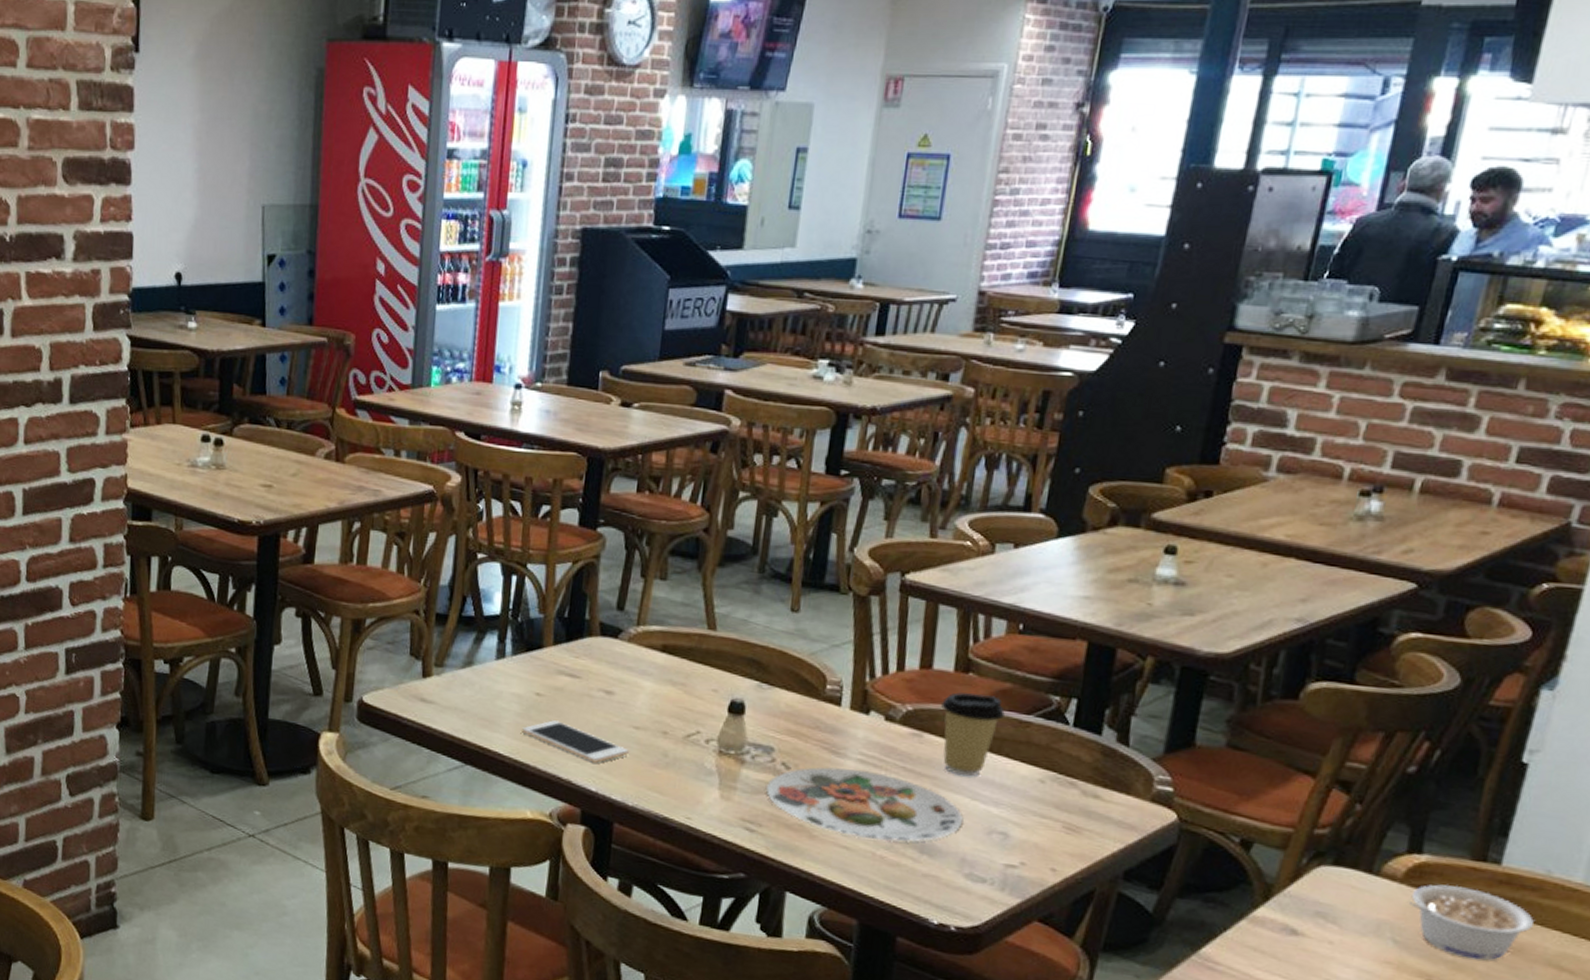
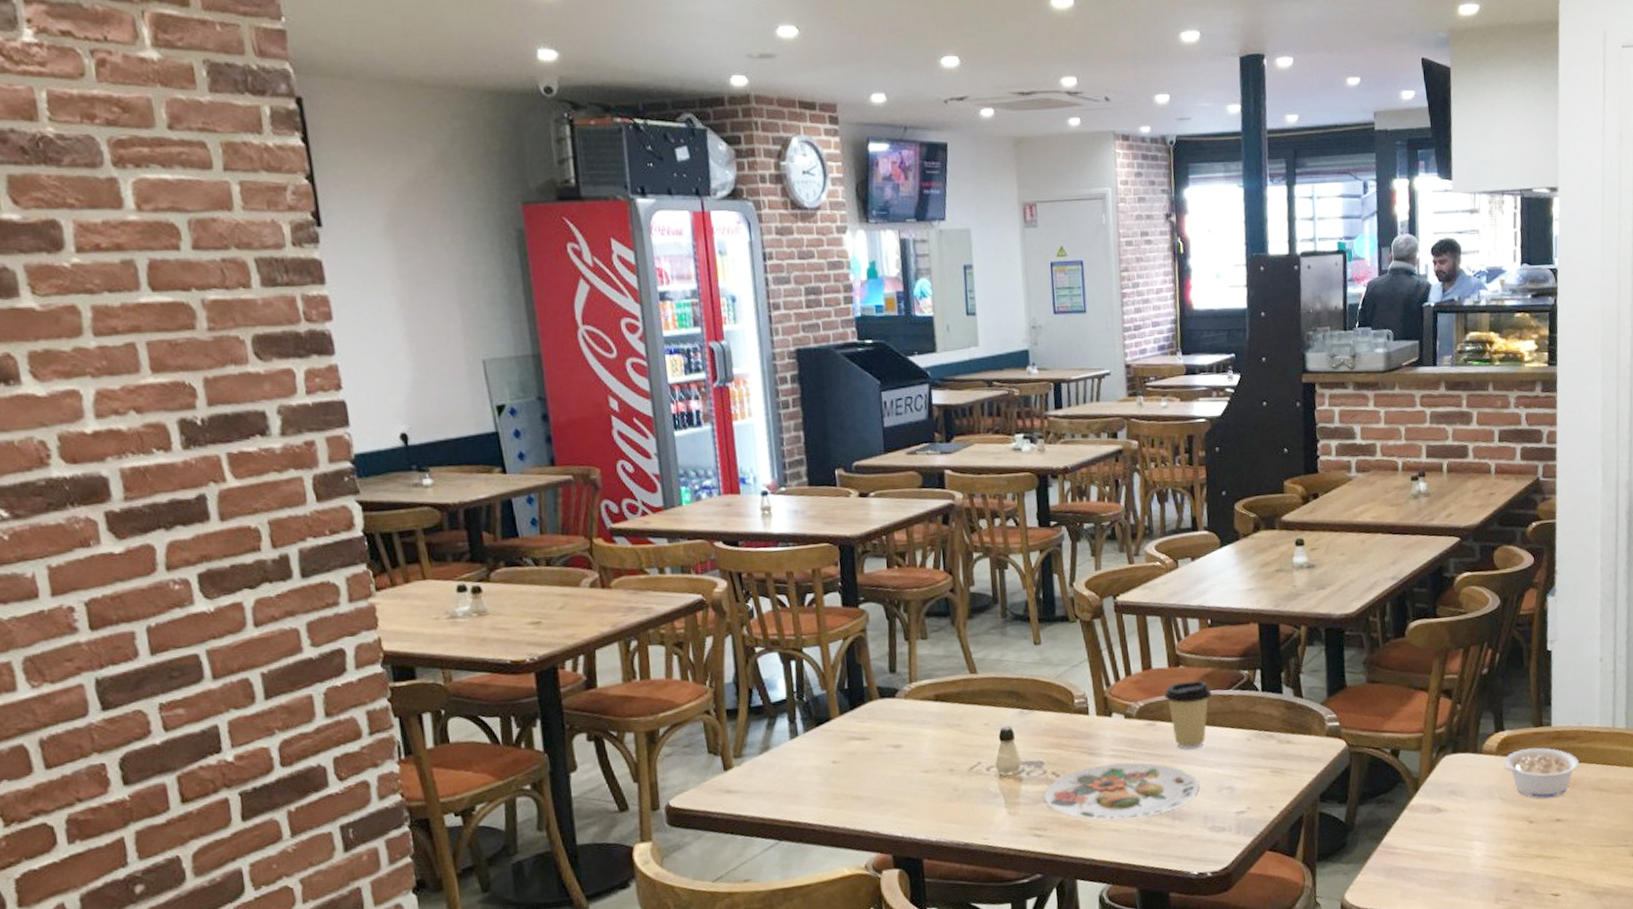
cell phone: present [522,720,629,763] -> none [826,781,924,811]

